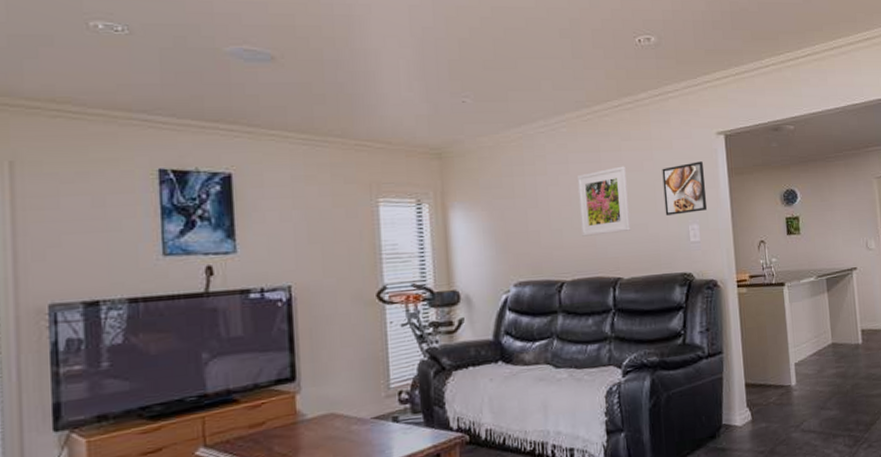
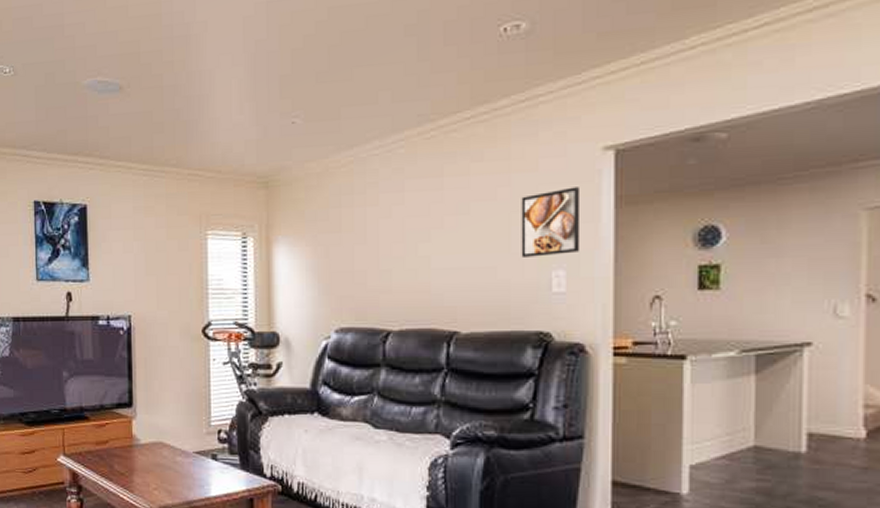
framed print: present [576,166,631,237] -> none [413,194,475,280]

